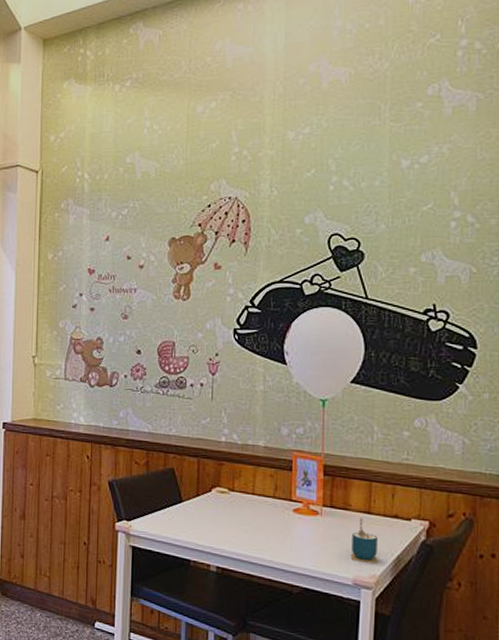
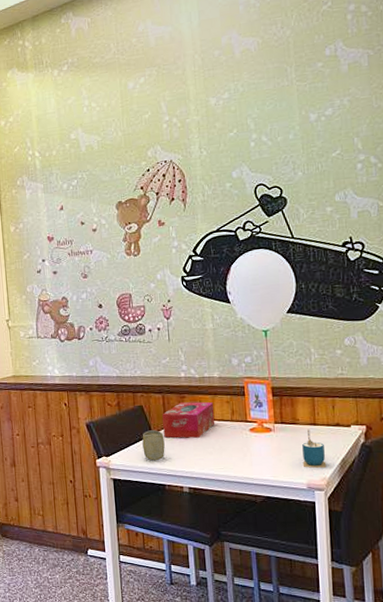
cup: none [169,497,195,532] -> present [142,430,165,461]
tissue box: none [195,470,255,512] -> present [162,402,215,438]

